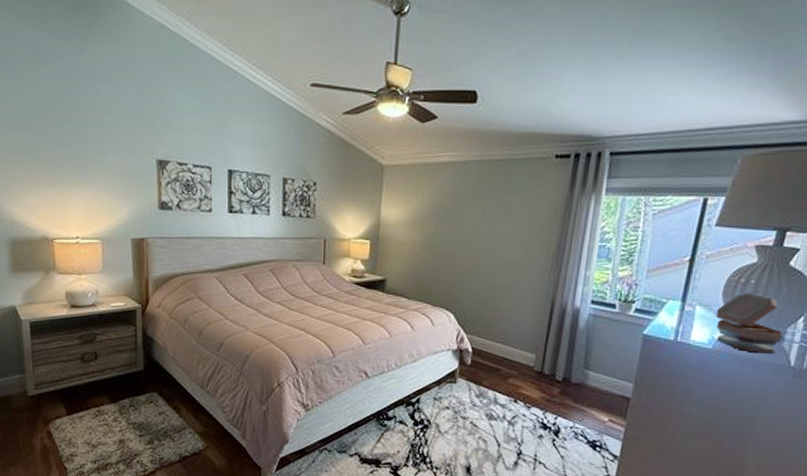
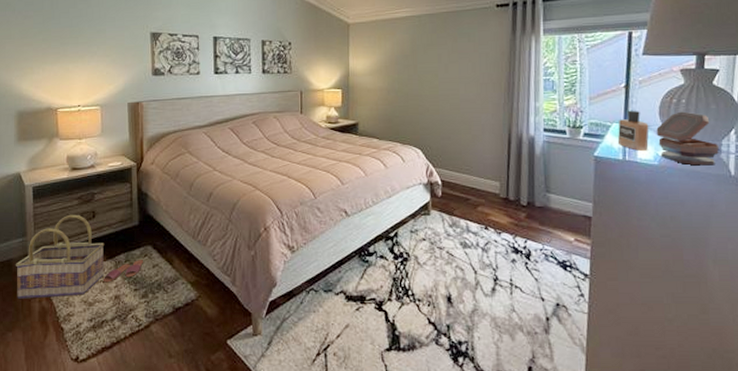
basket: none [14,354,108,437] -> present [15,214,105,299]
slippers: none [107,406,148,427] -> present [104,260,143,283]
perfume: none [671,287,709,333] -> present [617,110,649,151]

